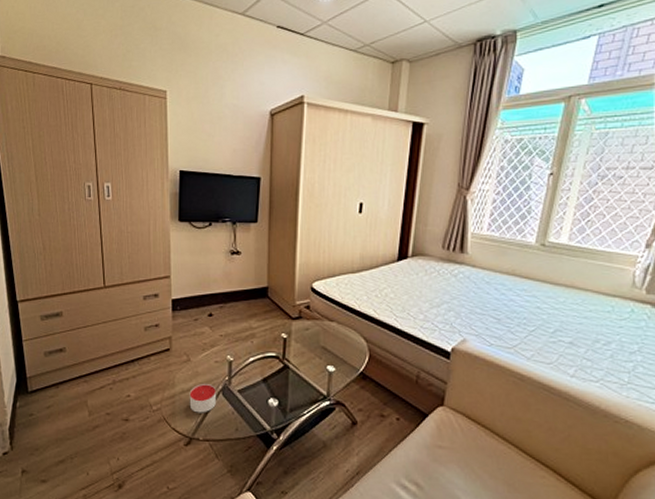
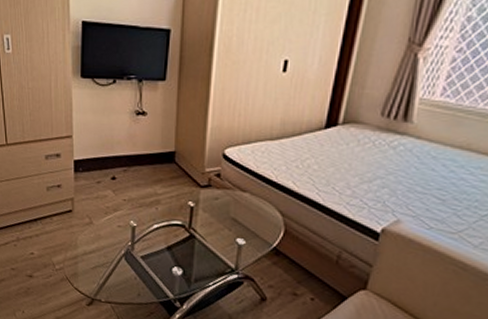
candle: present [189,383,216,413] -> none [91,246,118,276]

